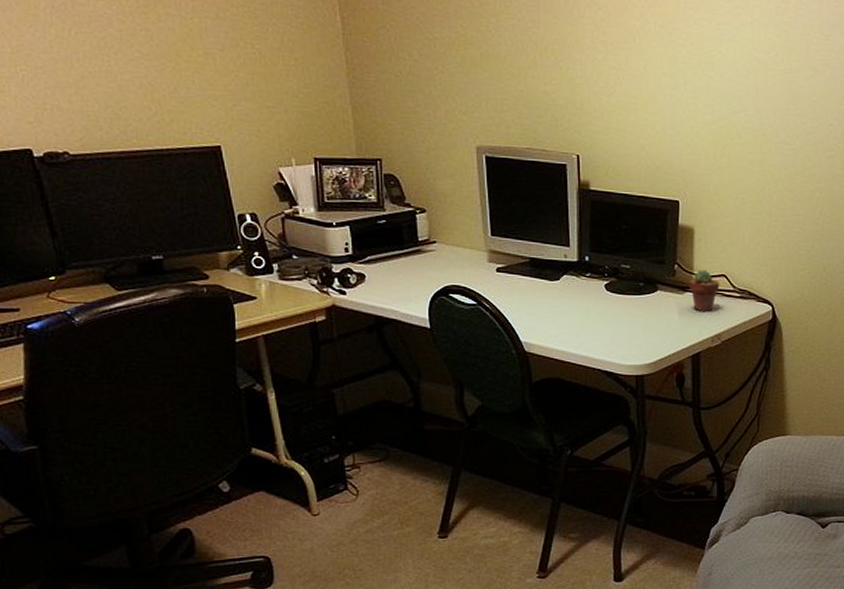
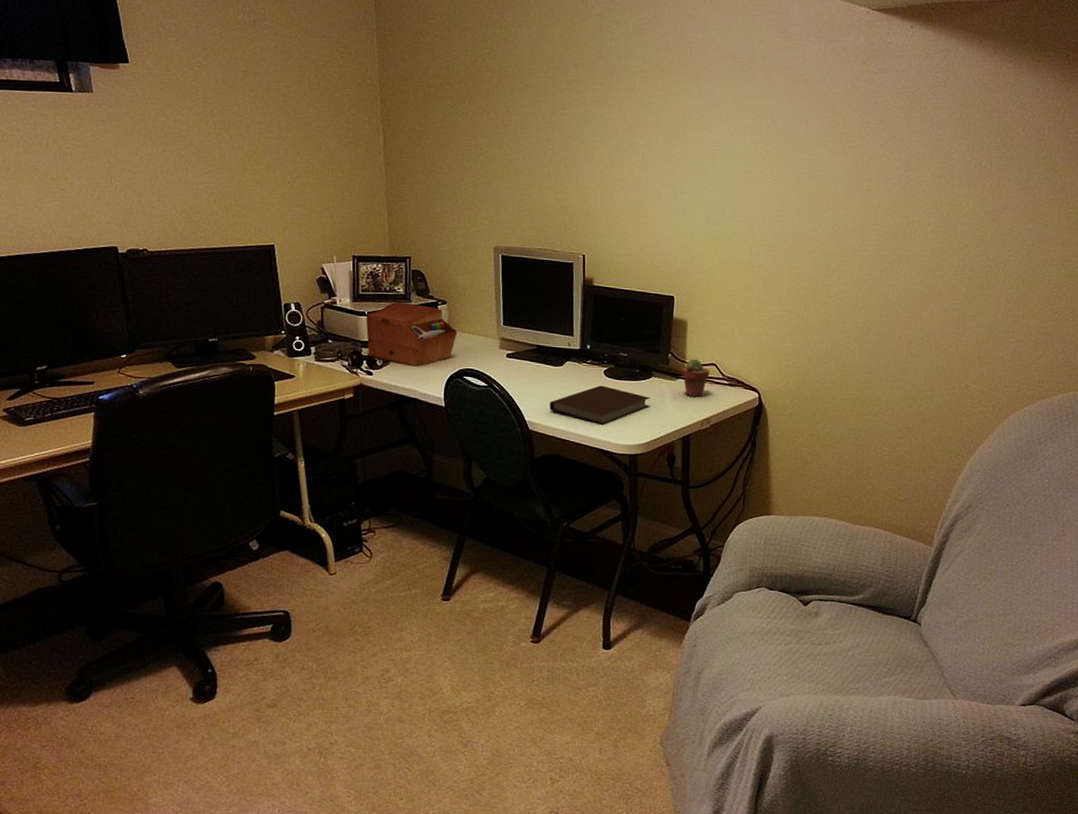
sewing box: none [334,210,440,284] -> present [365,301,458,367]
notebook: none [547,301,657,345] -> present [550,385,651,426]

